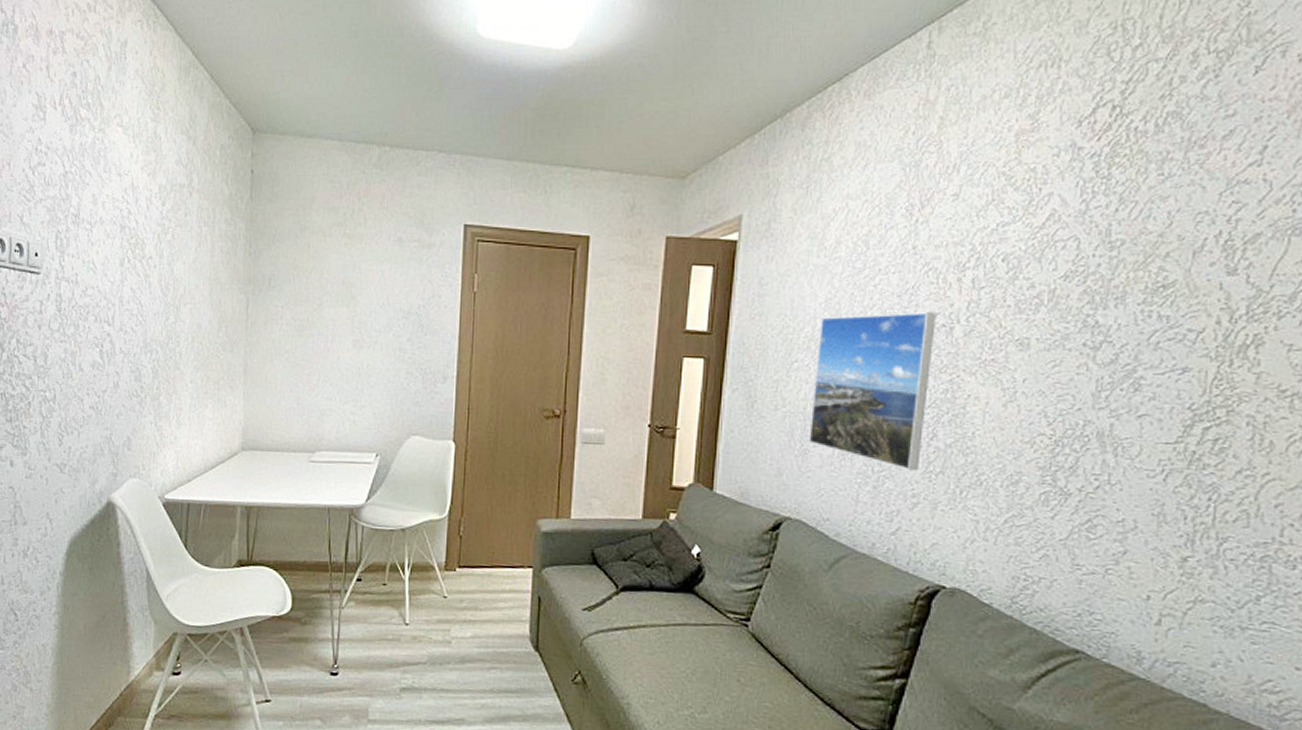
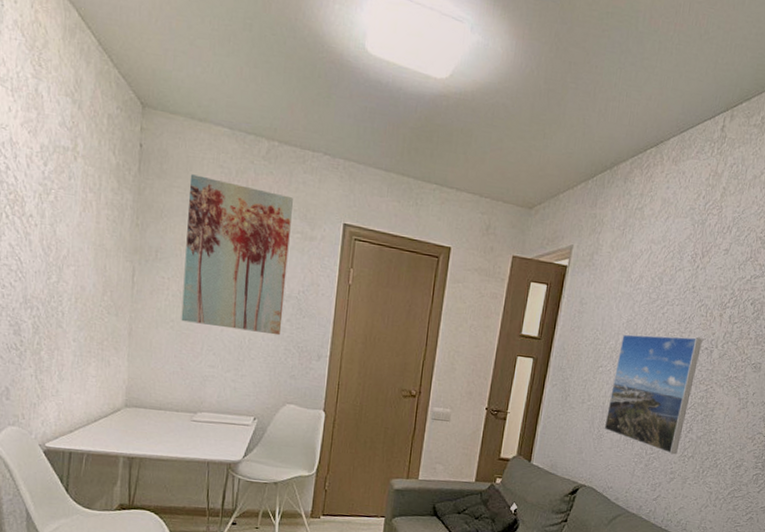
wall art: none [296,194,408,358] -> present [181,174,293,336]

